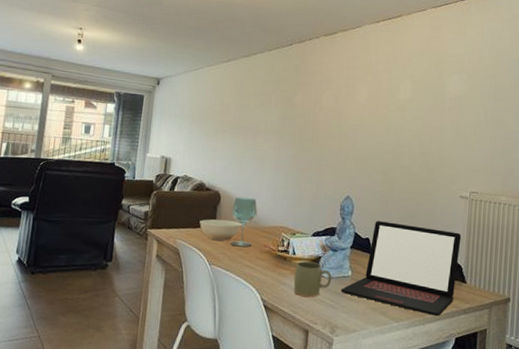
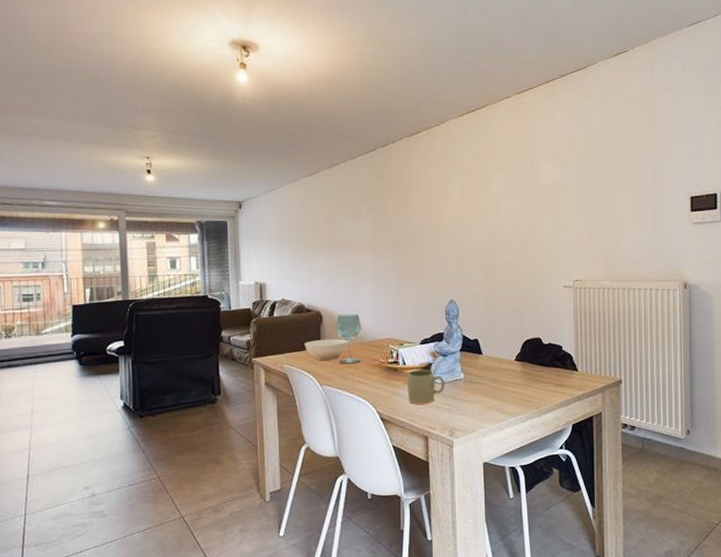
laptop: present [341,221,462,317] -> none [455,320,569,407]

